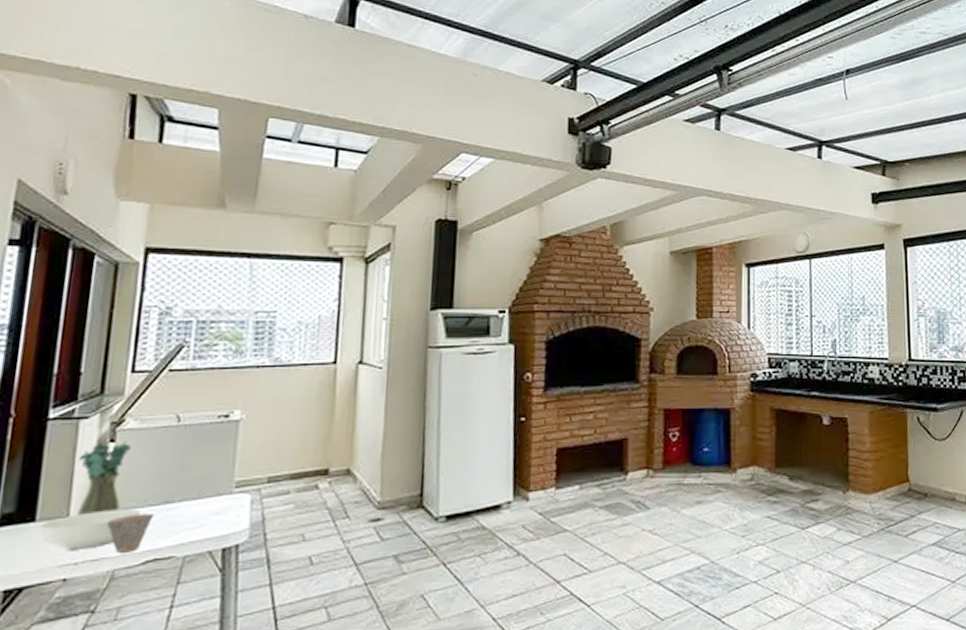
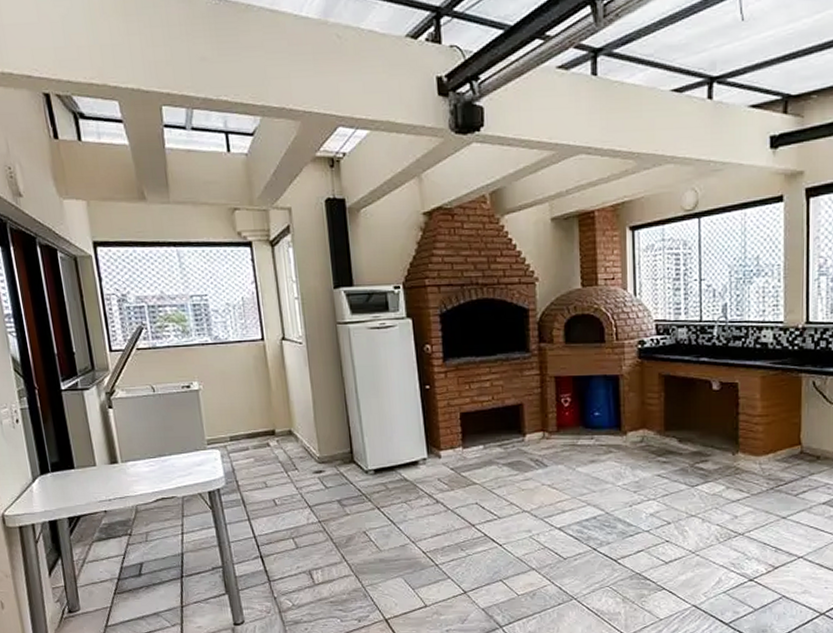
bowl: present [41,509,142,550] -> none [79,460,145,490]
vase: present [78,441,131,516] -> none [91,407,129,465]
cup: present [106,513,155,553] -> none [122,464,155,493]

